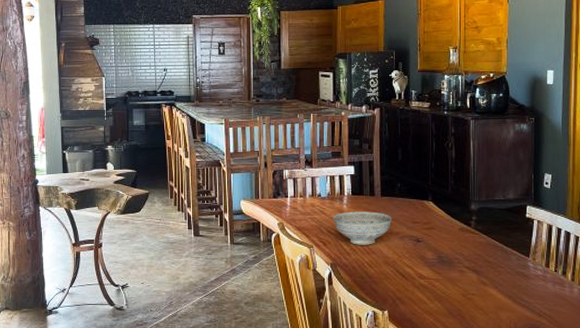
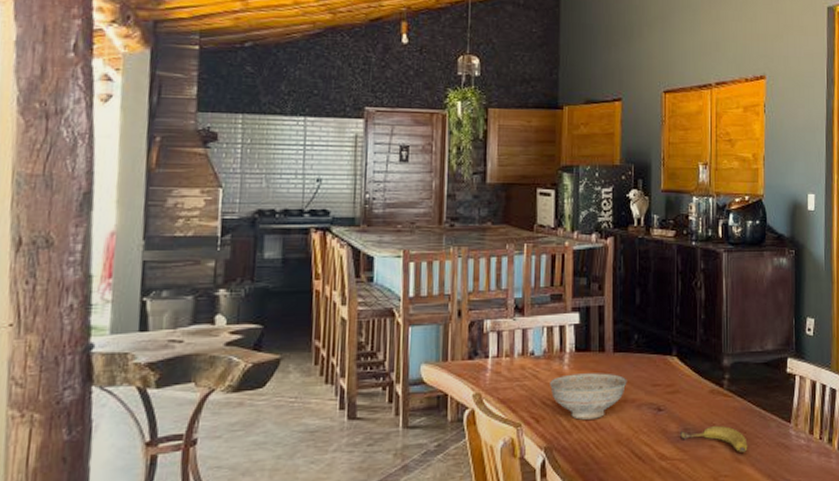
fruit: none [434,255,492,278] -> present [679,425,748,453]

